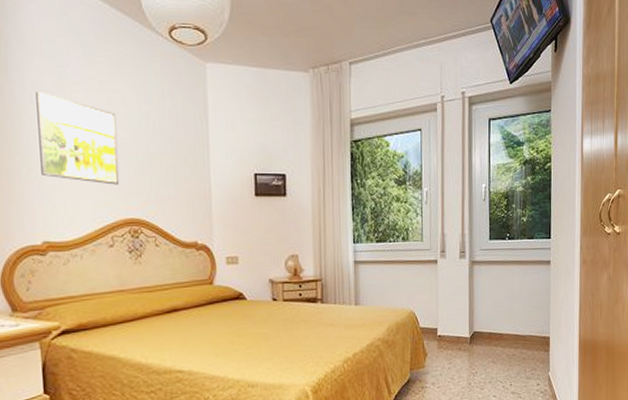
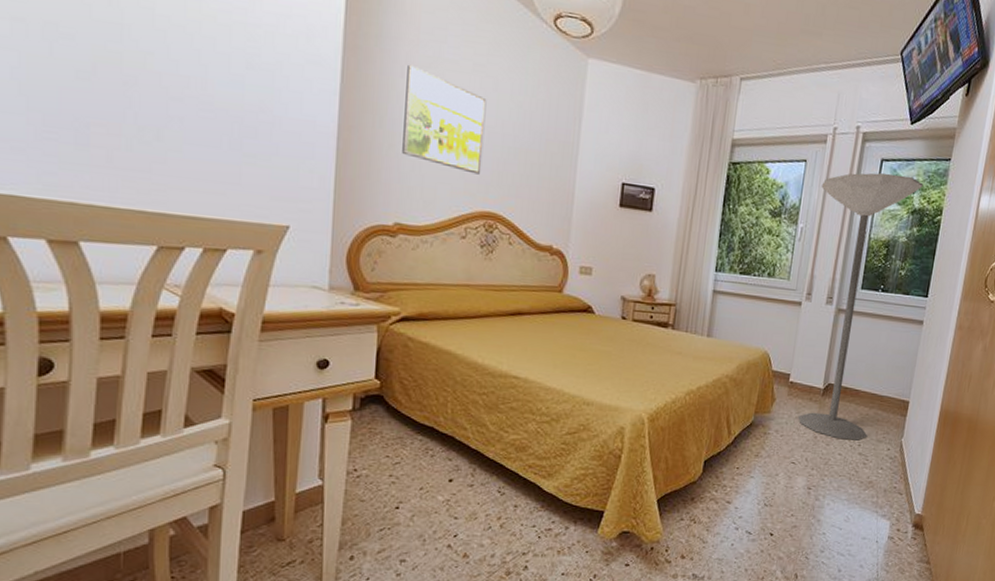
floor lamp: none [438,131,530,382] -> present [798,172,924,441]

